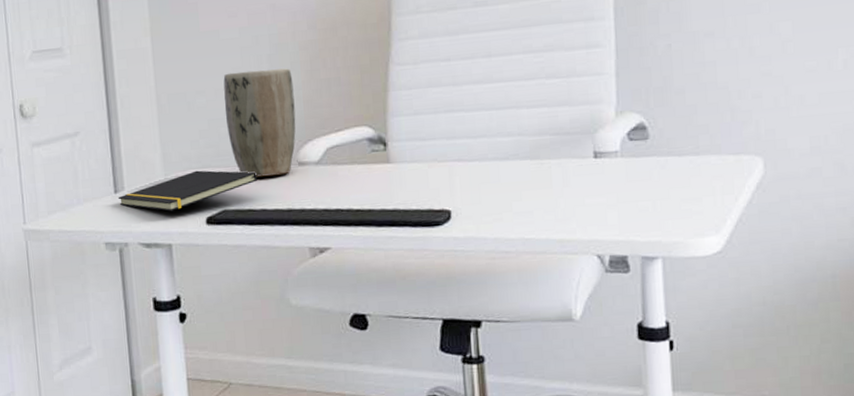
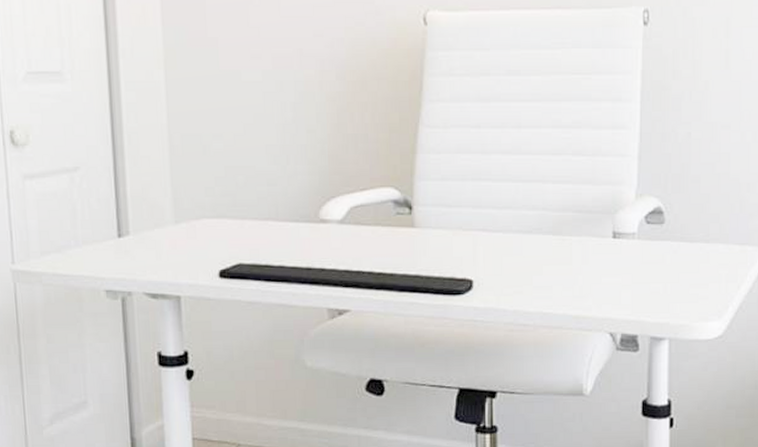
notepad: present [117,170,258,212] -> none [121,219,277,261]
plant pot: present [223,68,296,177] -> none [243,118,320,232]

